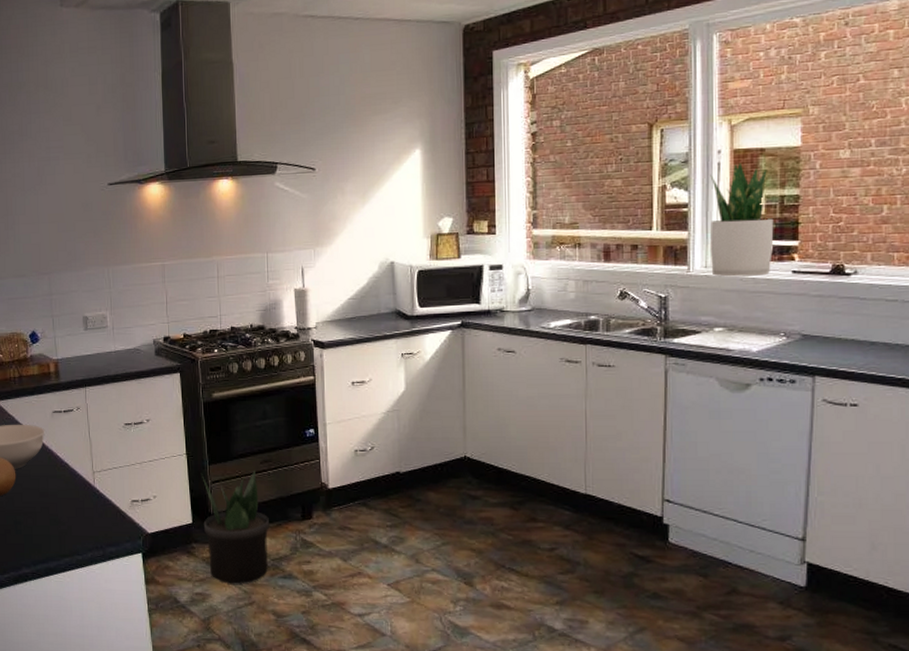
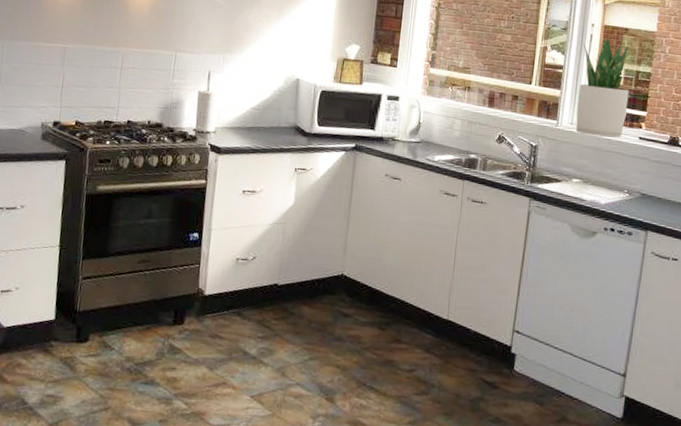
planter: present [200,470,269,583] -> none [66,267,138,387]

